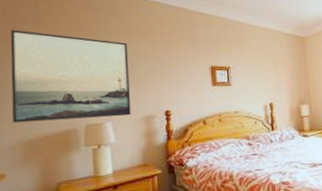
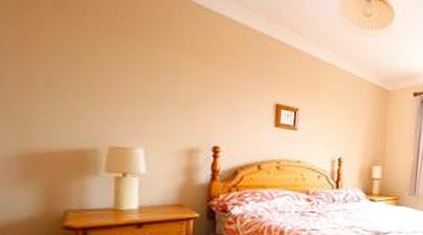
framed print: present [10,29,131,123] -> none [10,8,176,145]

